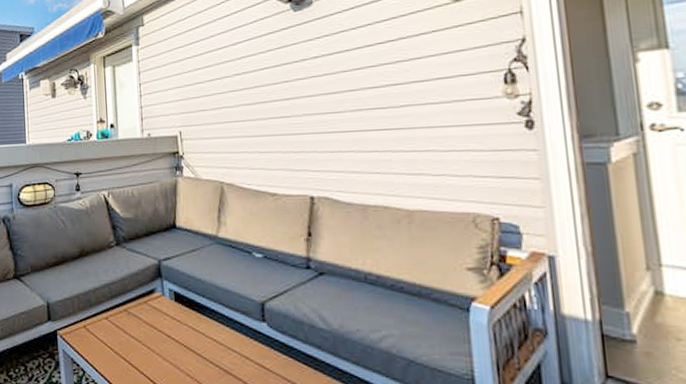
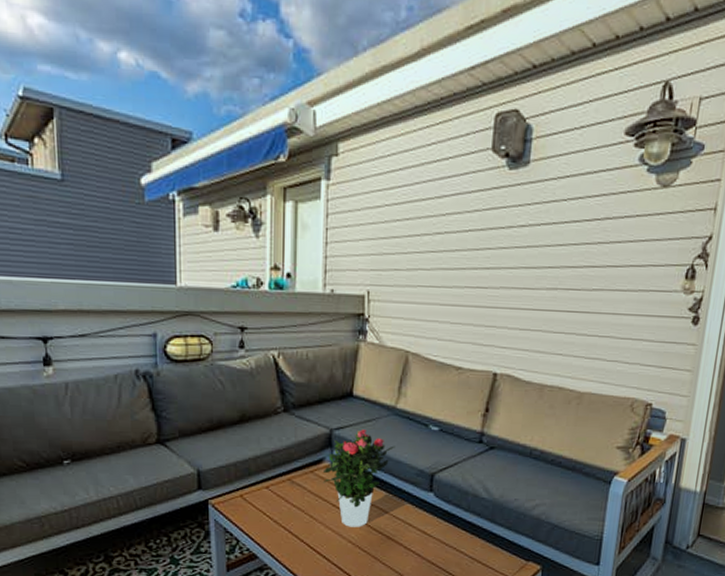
potted flower: none [155,259,222,360] -> present [322,429,395,527]

